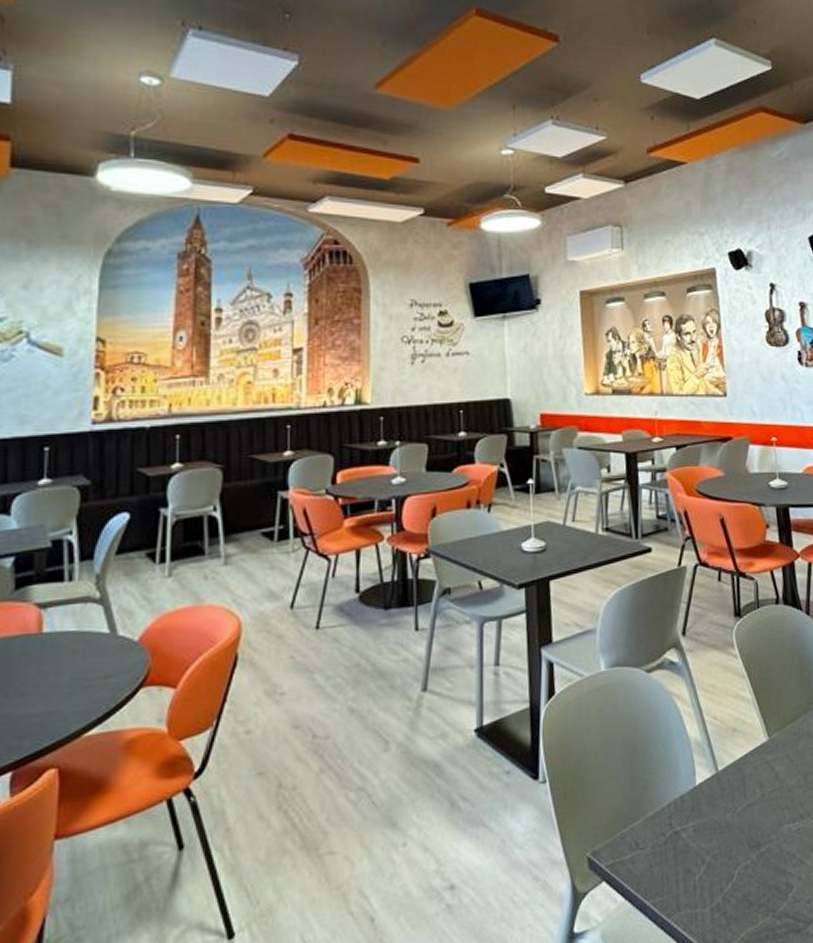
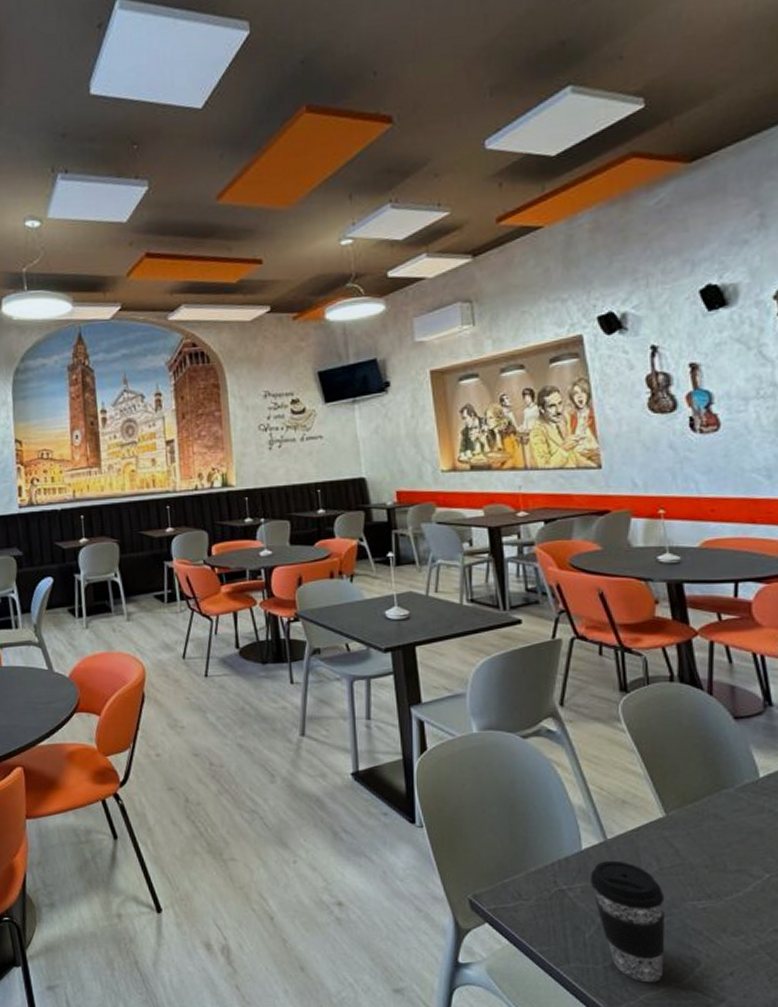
coffee cup: none [701,792,766,918] -> present [589,860,665,983]

